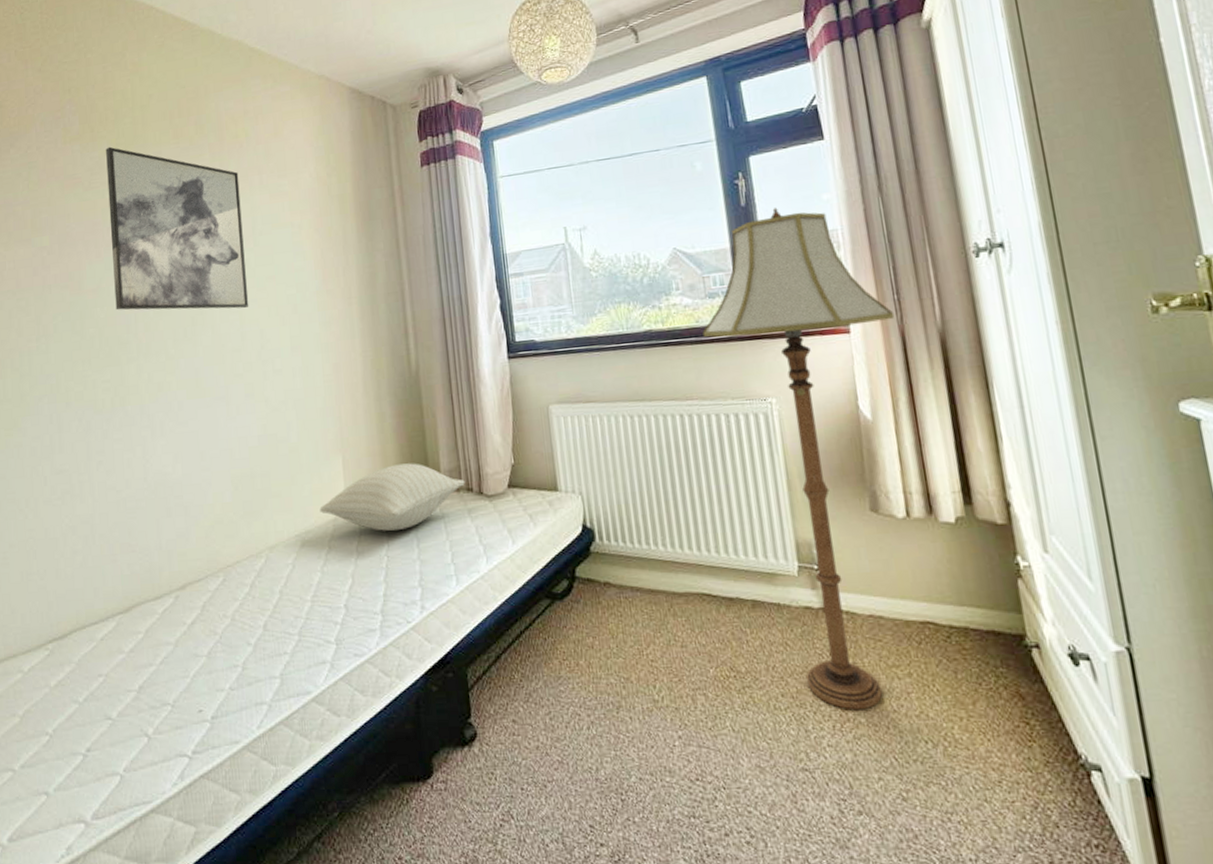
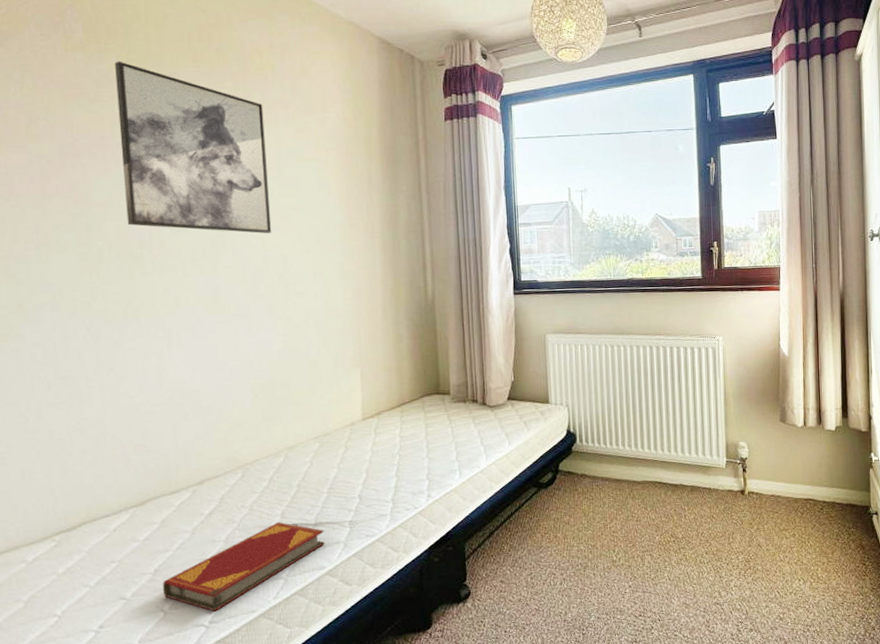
hardback book: none [146,635,310,740] -> present [162,522,325,612]
pillow: present [320,463,465,531] -> none [338,378,471,434]
floor lamp: present [702,208,895,709] -> none [672,189,812,561]

